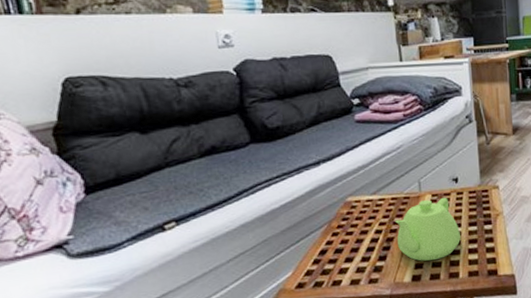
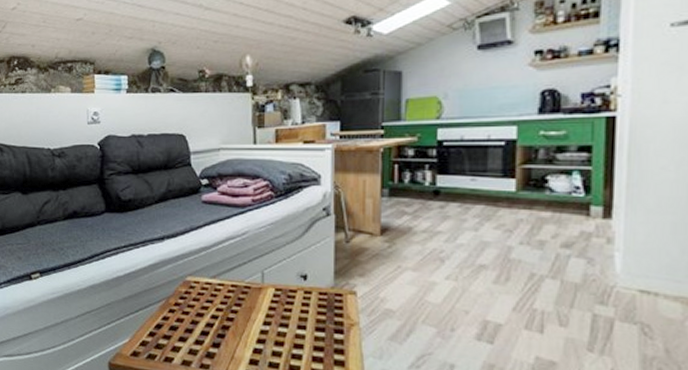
teapot: present [395,197,461,261] -> none [232,293,304,360]

